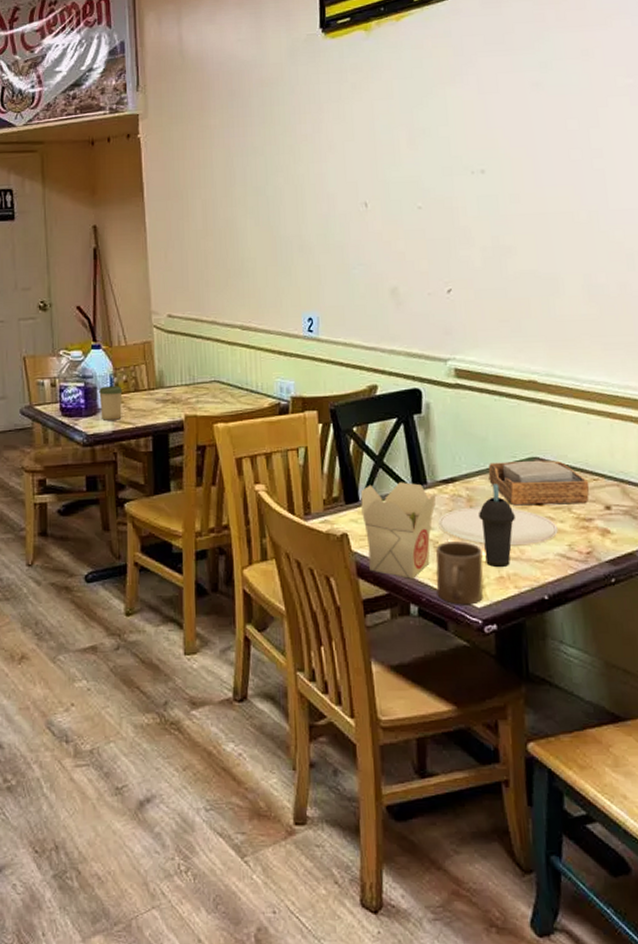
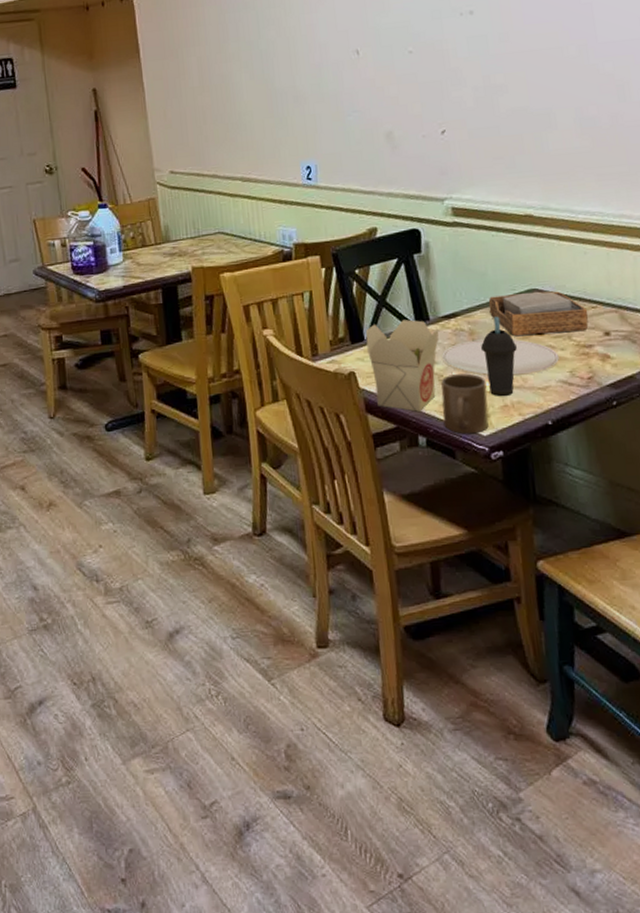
cup: present [99,385,123,420] -> none [108,242,131,276]

